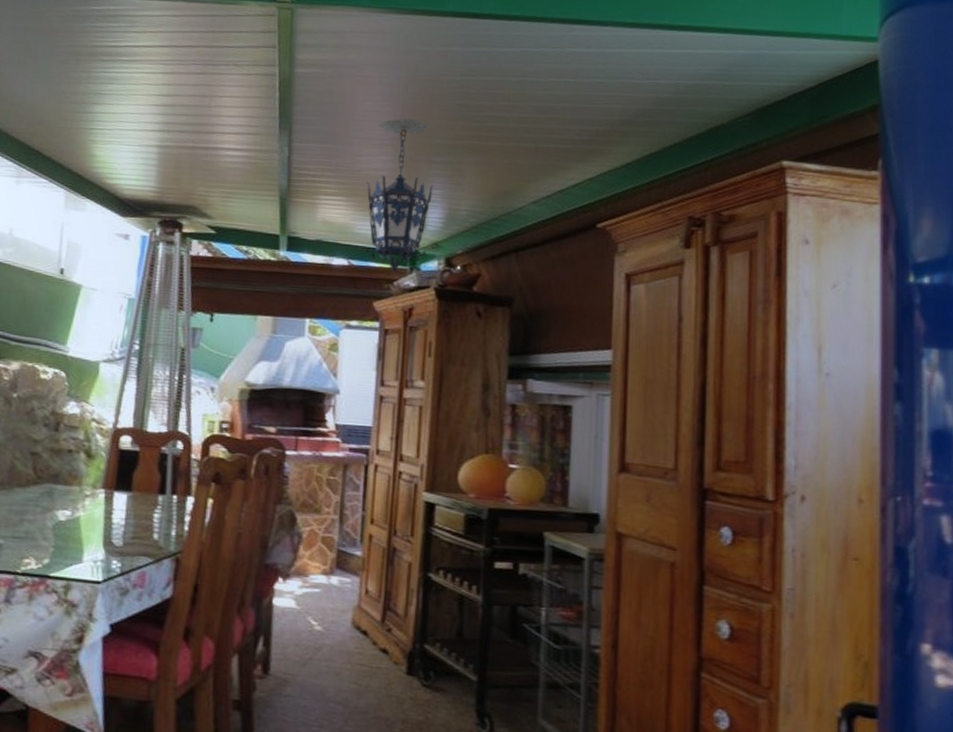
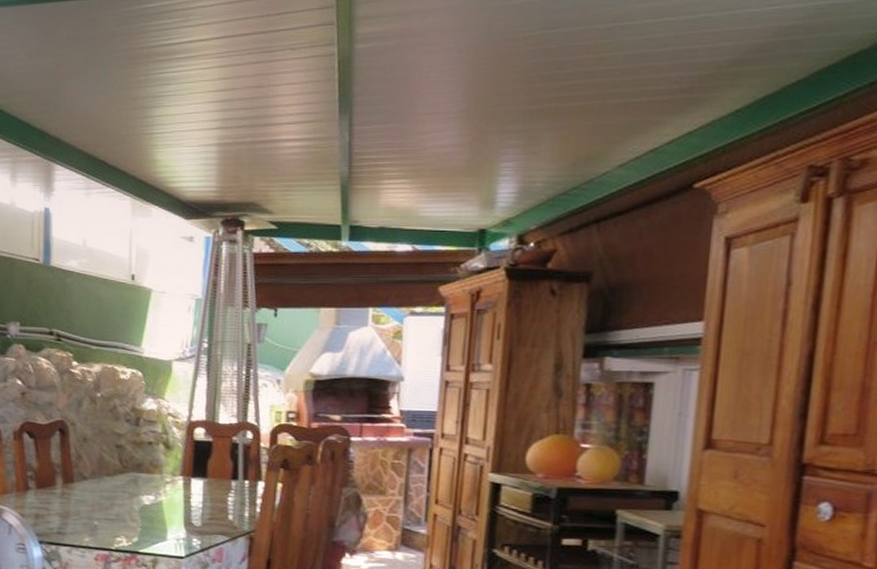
hanging lantern: present [365,118,434,275] -> none [430,85,506,257]

